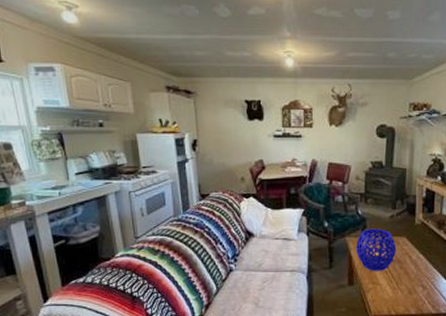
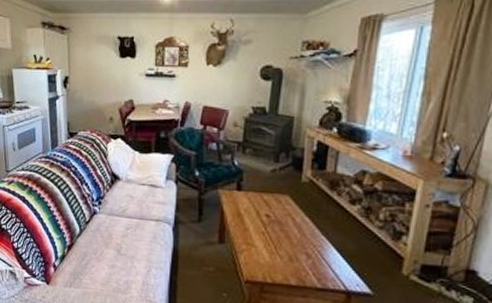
decorative bowl: present [356,228,397,271] -> none [229,182,278,232]

